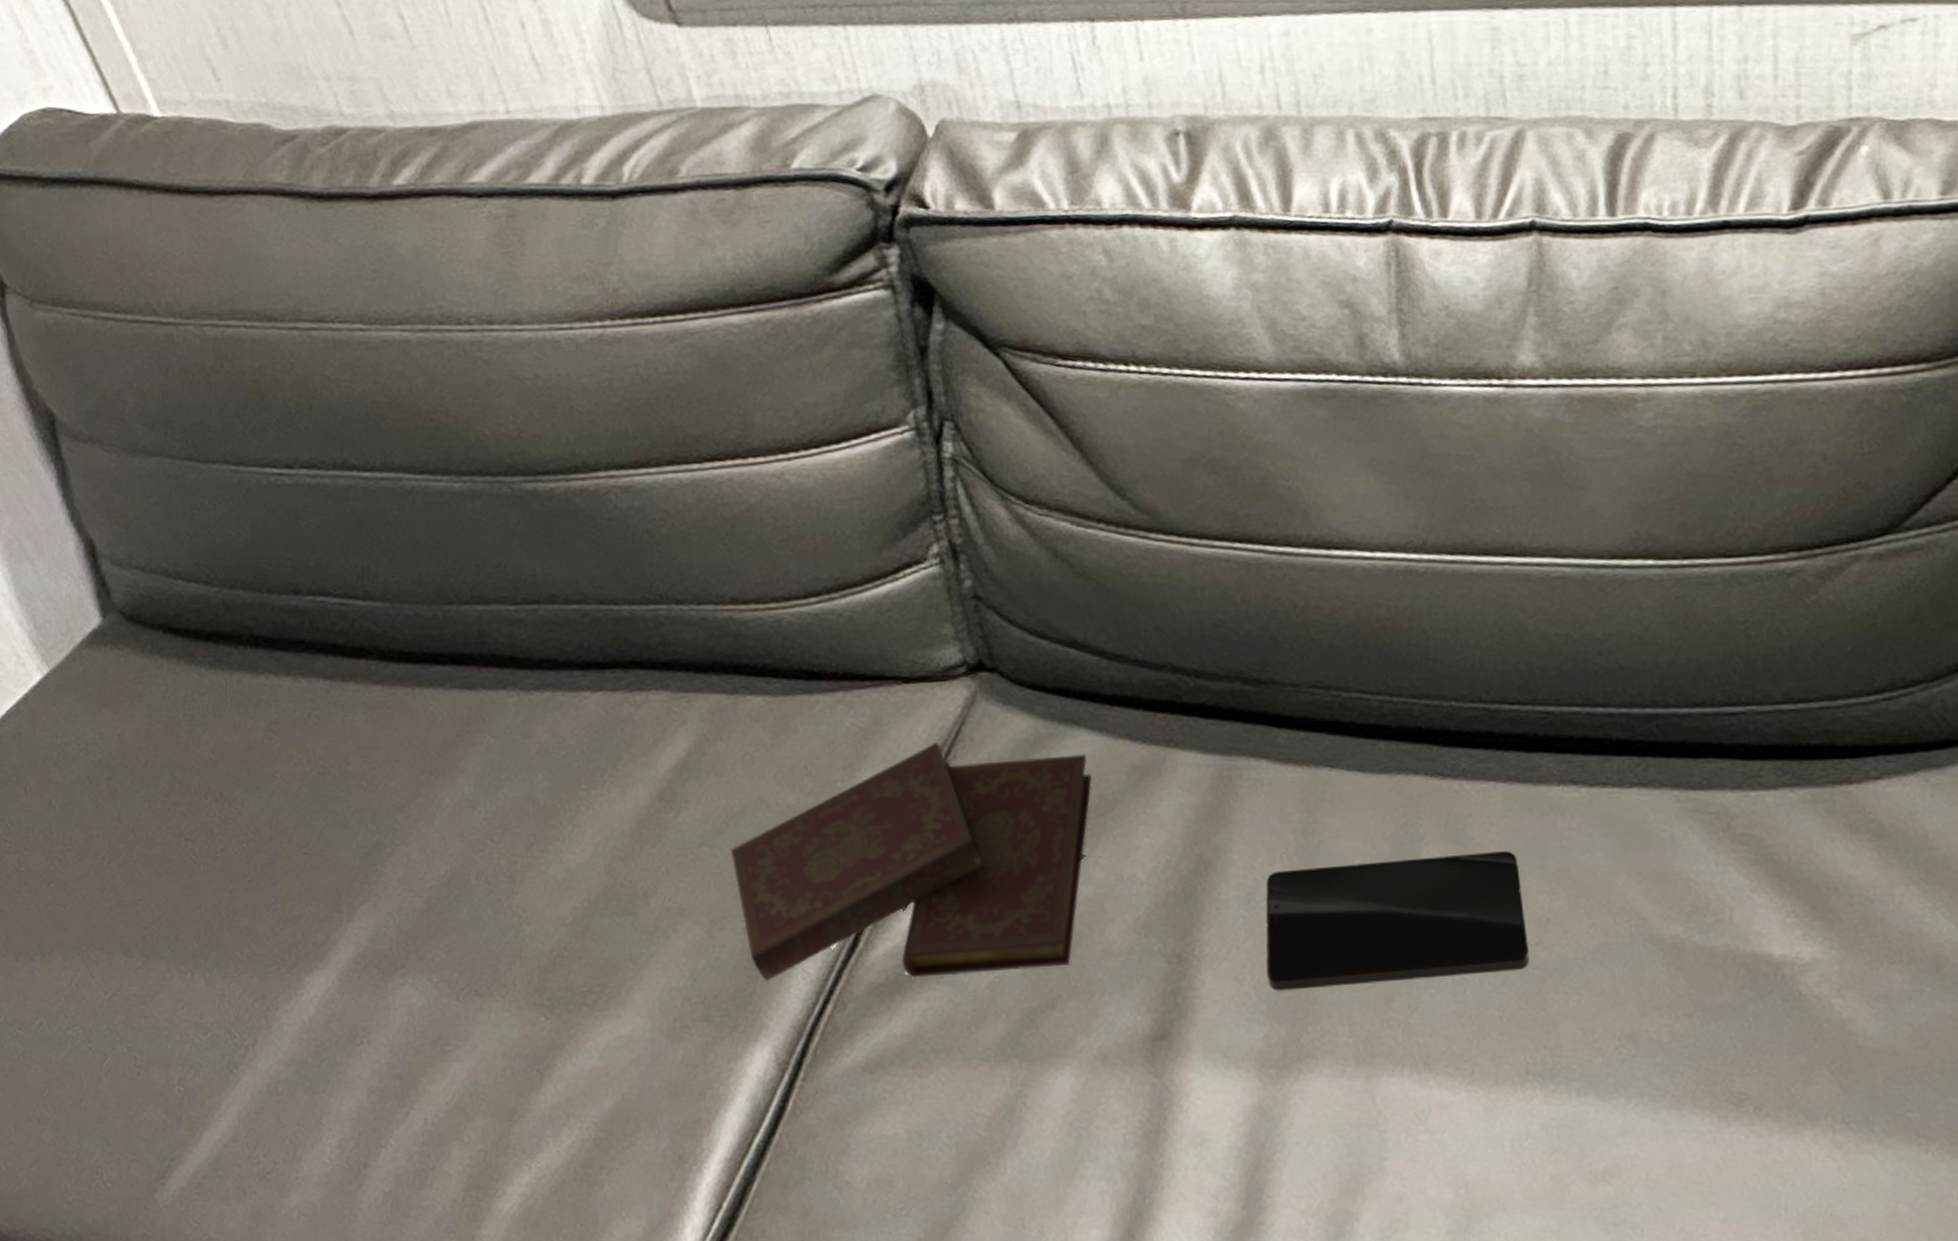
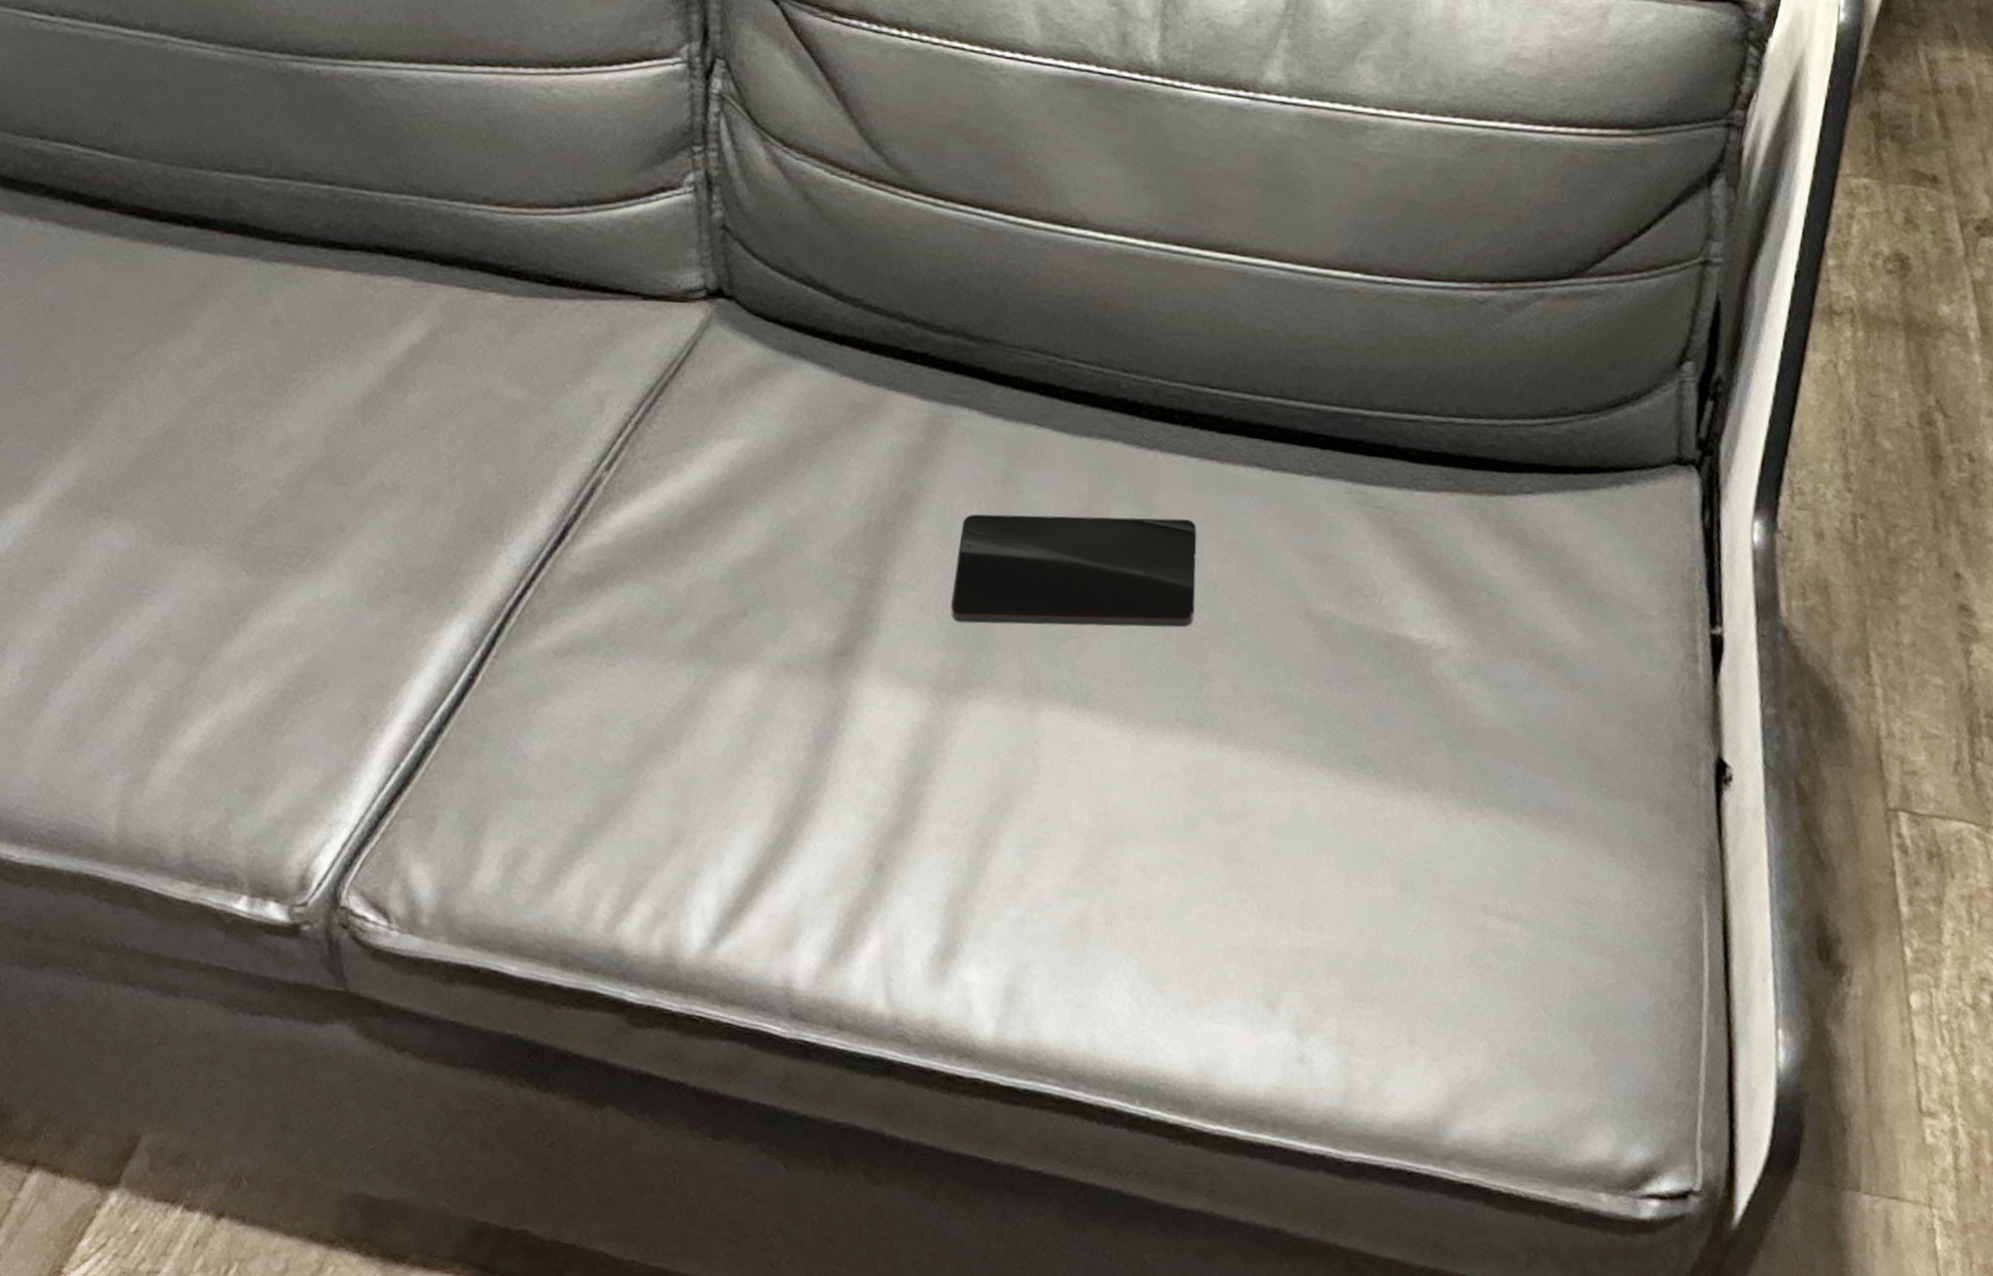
book: present [730,742,1093,982] -> none [451,358,812,579]

